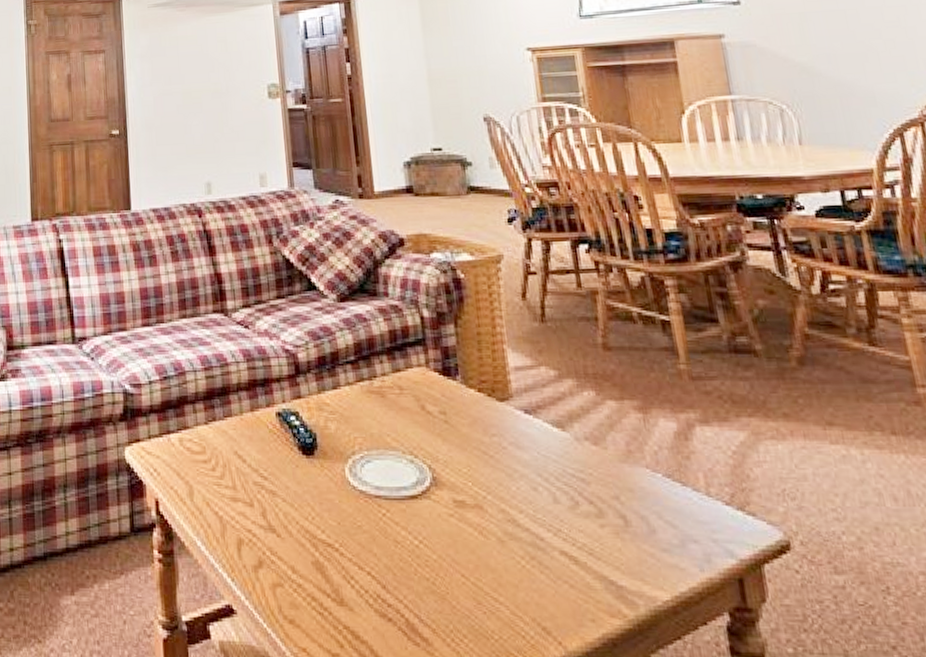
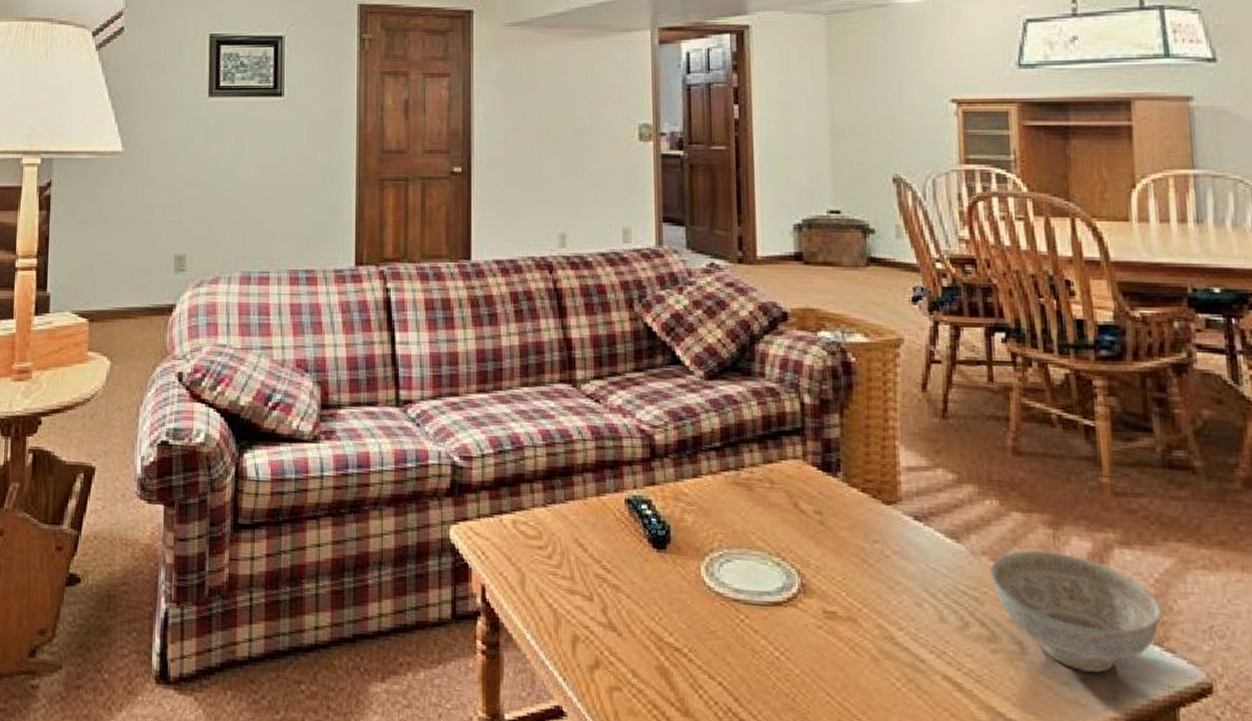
decorative bowl: none [593,433,741,538] -> present [990,550,1161,673]

